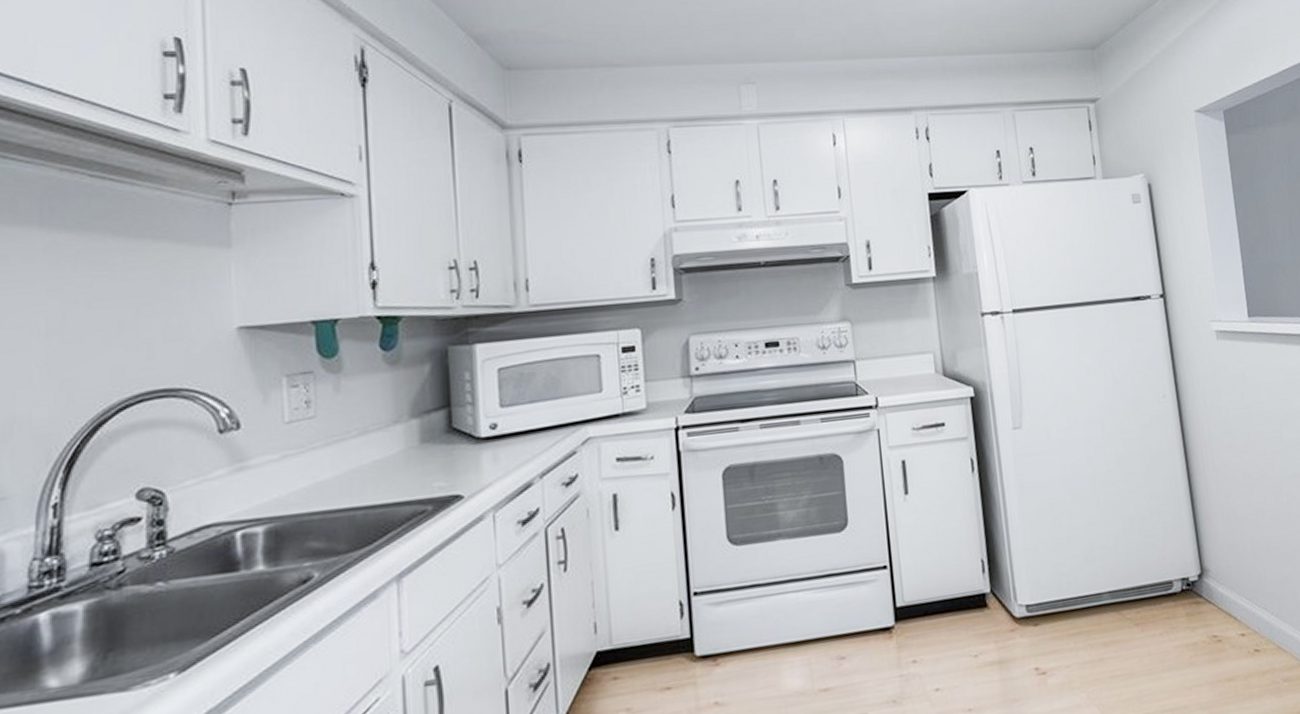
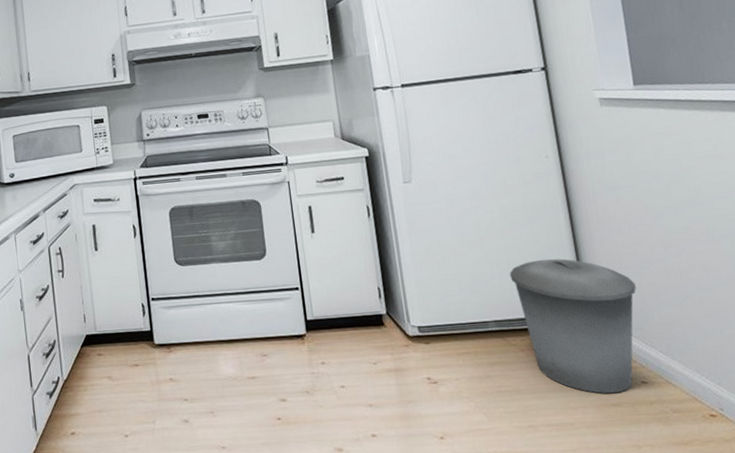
trash can: none [1125,514,1250,668] -> present [509,258,636,394]

